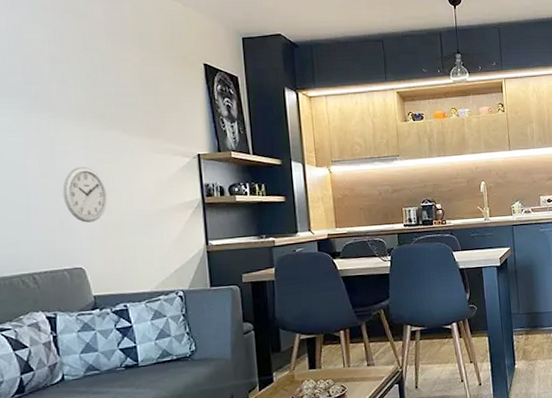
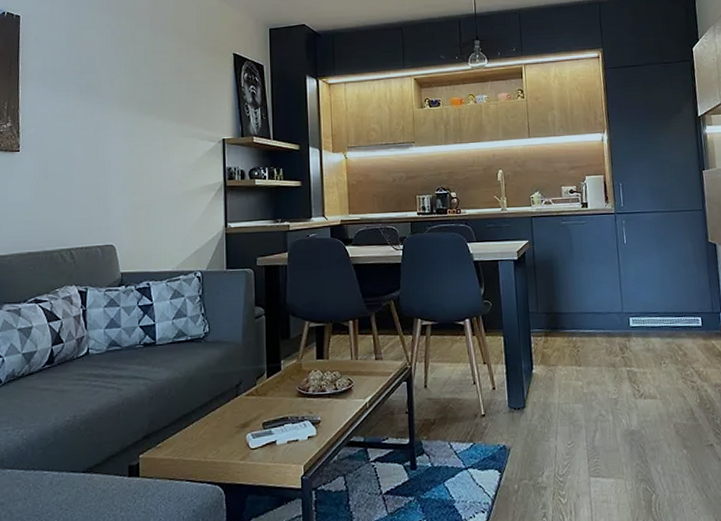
wall clock: present [62,166,108,223] -> none [102,149,140,202]

